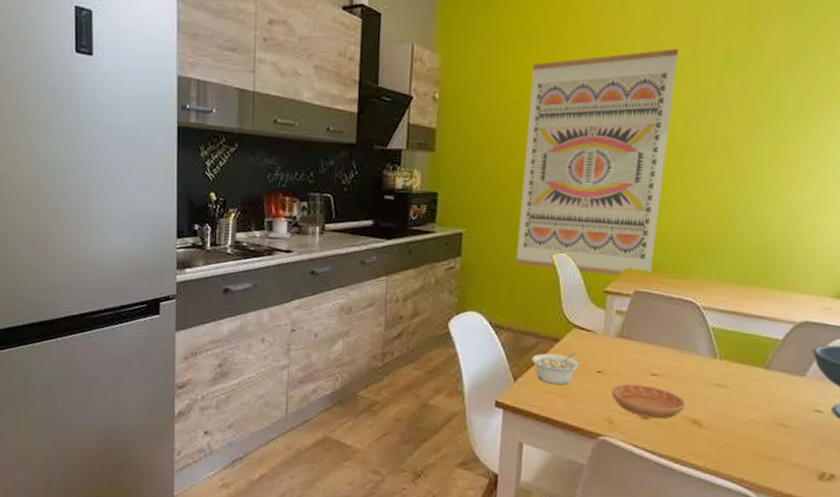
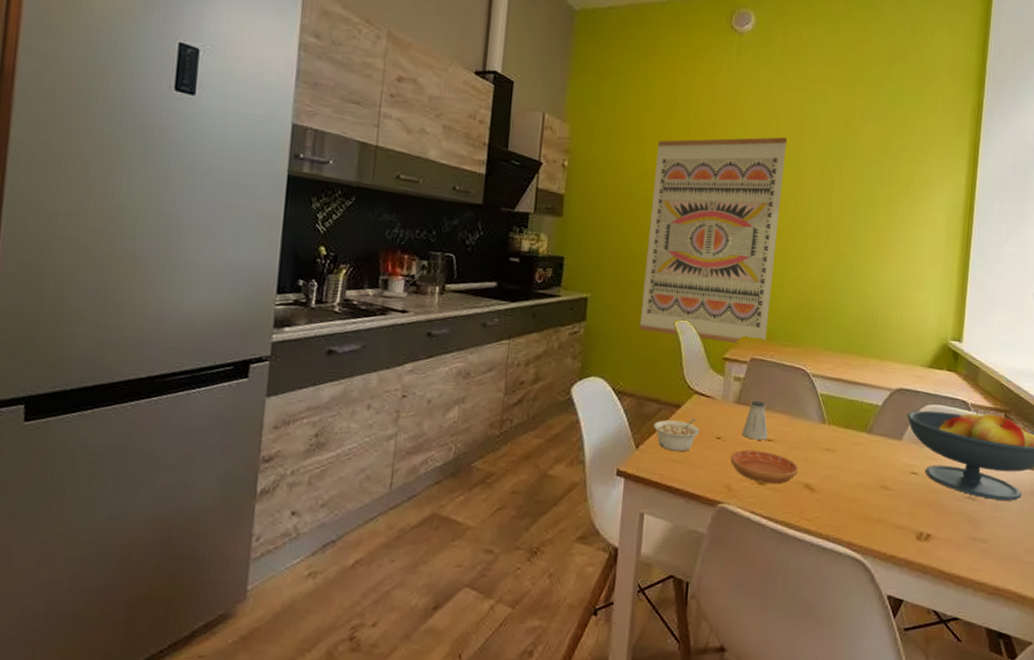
saltshaker: none [624,334,653,375] -> present [741,400,768,440]

